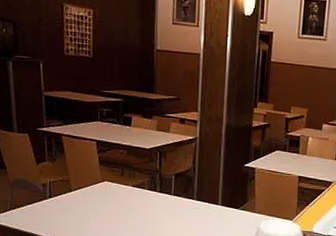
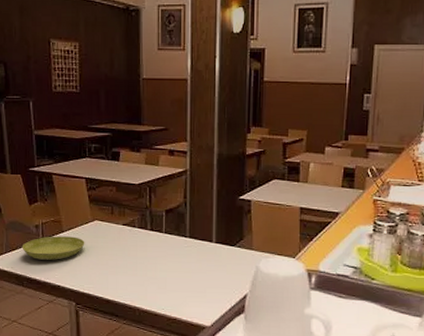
saucer: none [27,194,94,218] -> present [21,236,85,260]

